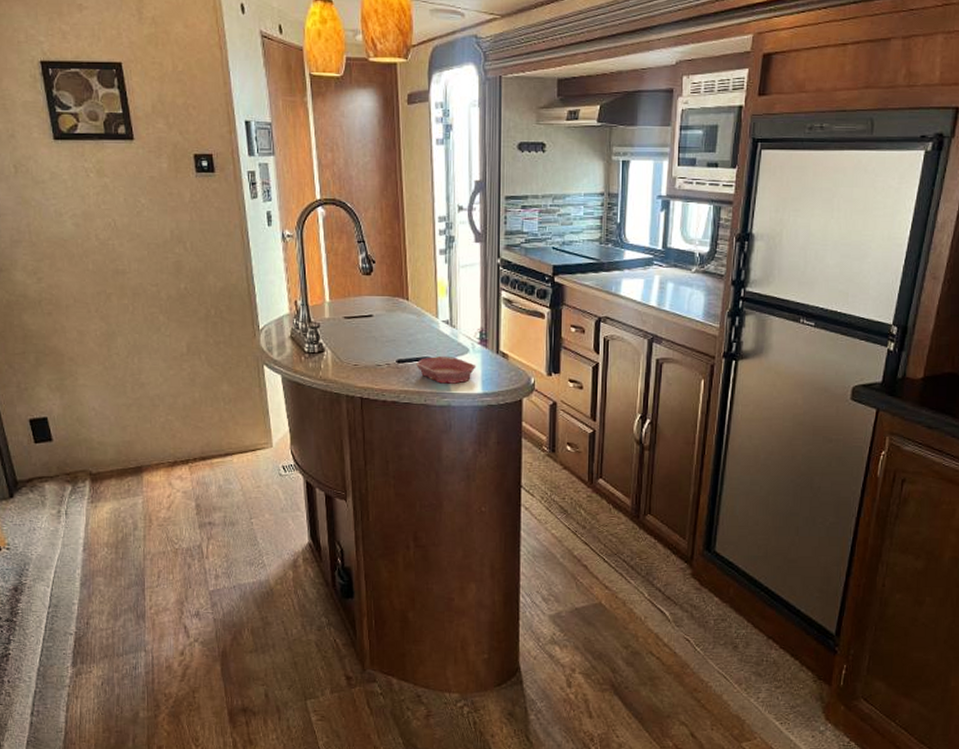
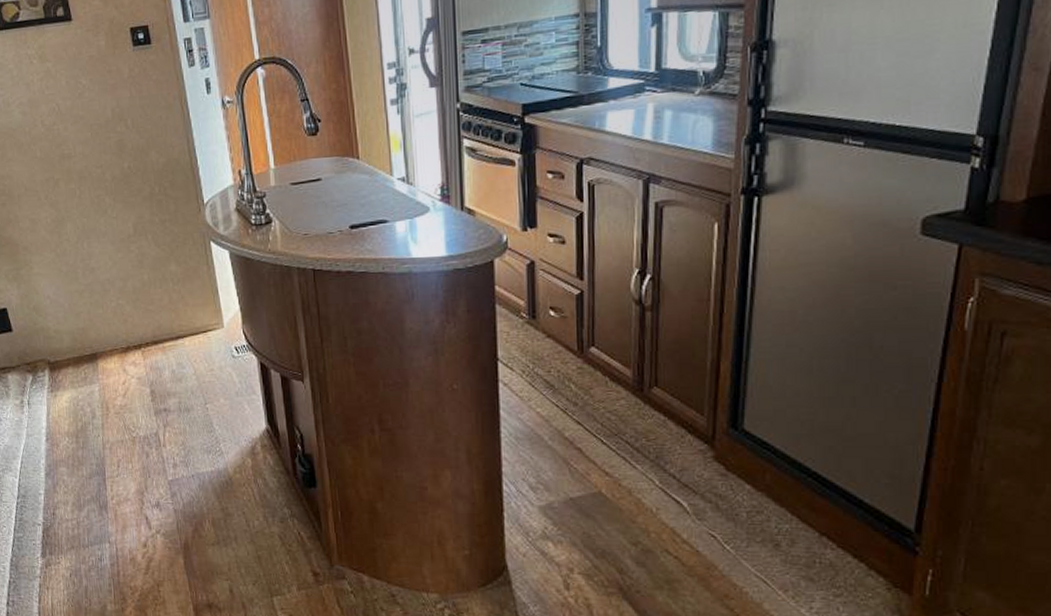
bowl: present [416,357,476,384] -> none [371,217,439,248]

